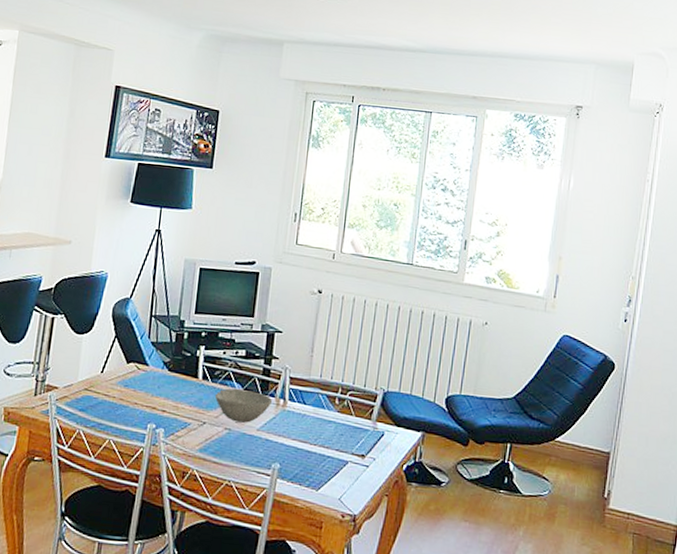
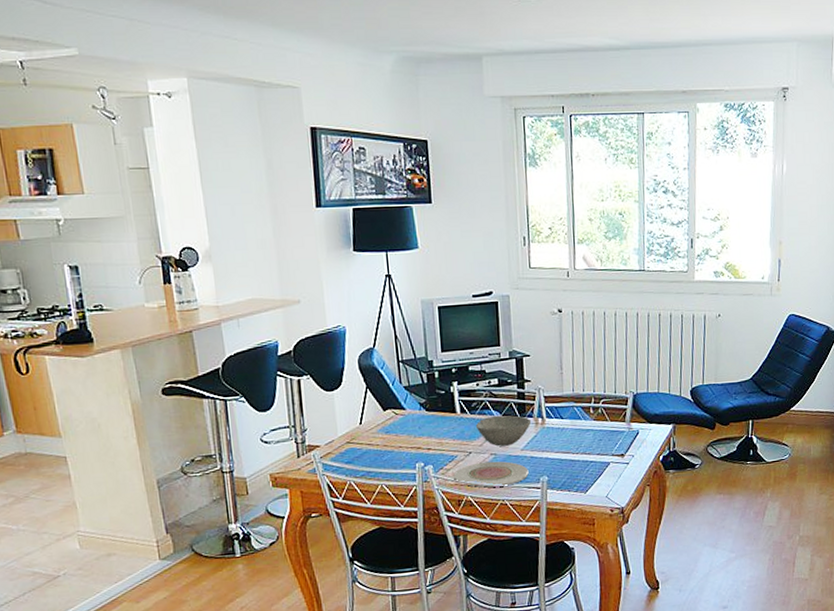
plate: none [183,435,261,466] -> present [453,461,529,488]

